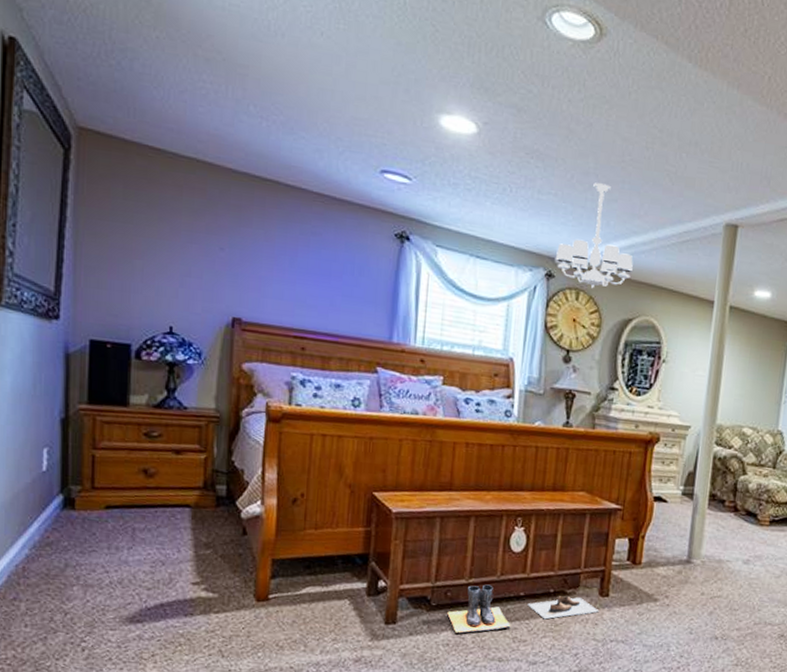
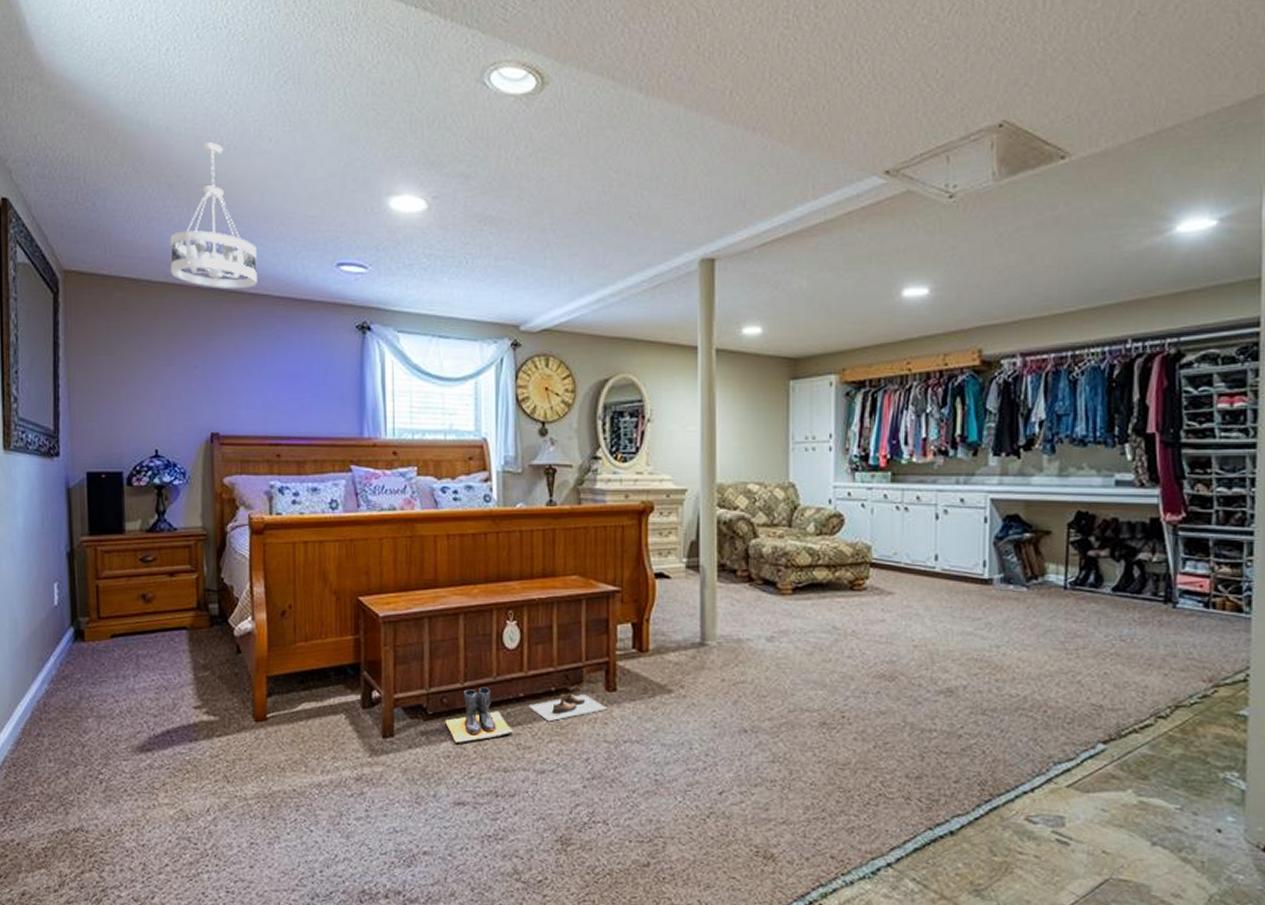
ceiling light fixture: none [201,22,298,179] -> present [170,142,257,289]
chandelier: present [556,183,633,289] -> none [520,239,603,352]

